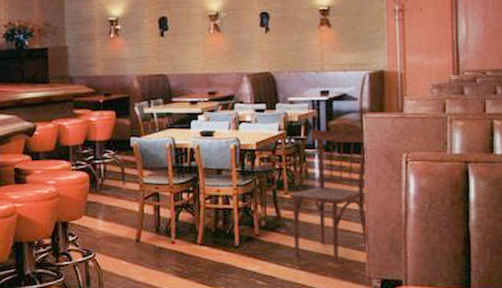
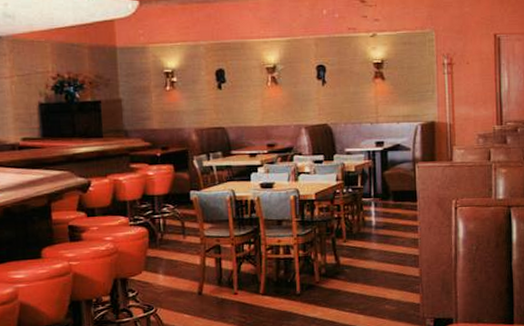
dining chair: present [290,129,368,262] -> none [348,179,422,304]

